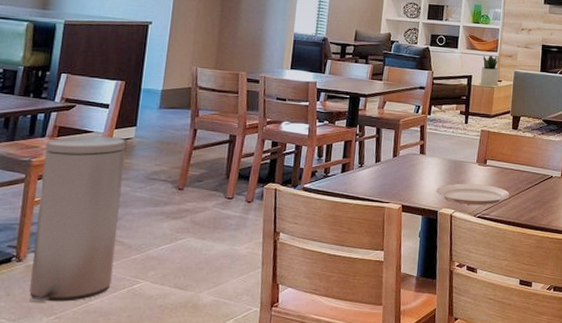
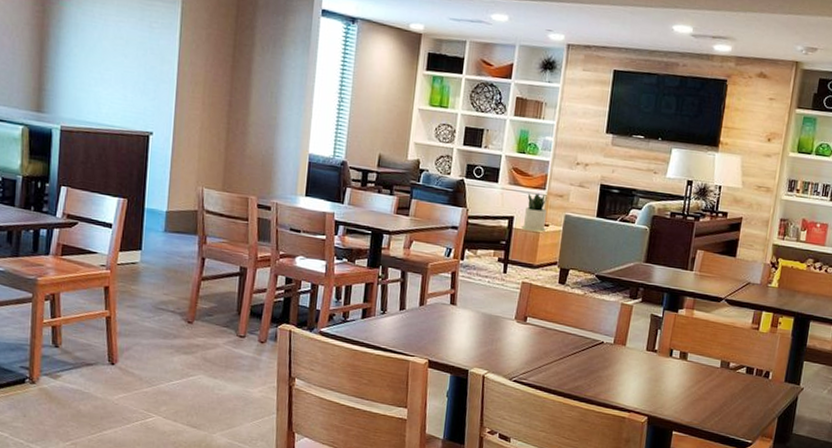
pedal bin: present [29,136,128,303] -> none [45,256,133,429]
plate: present [436,183,510,205] -> none [467,341,552,368]

